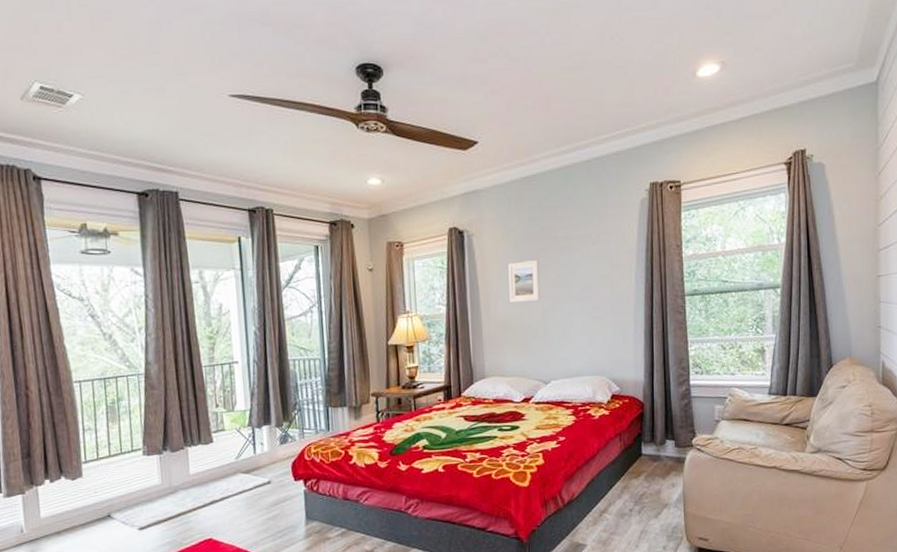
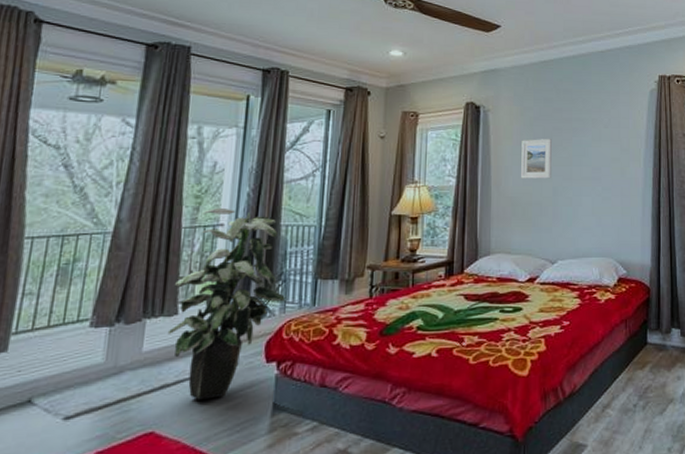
indoor plant: none [205,346,302,513] -> present [167,207,285,400]

